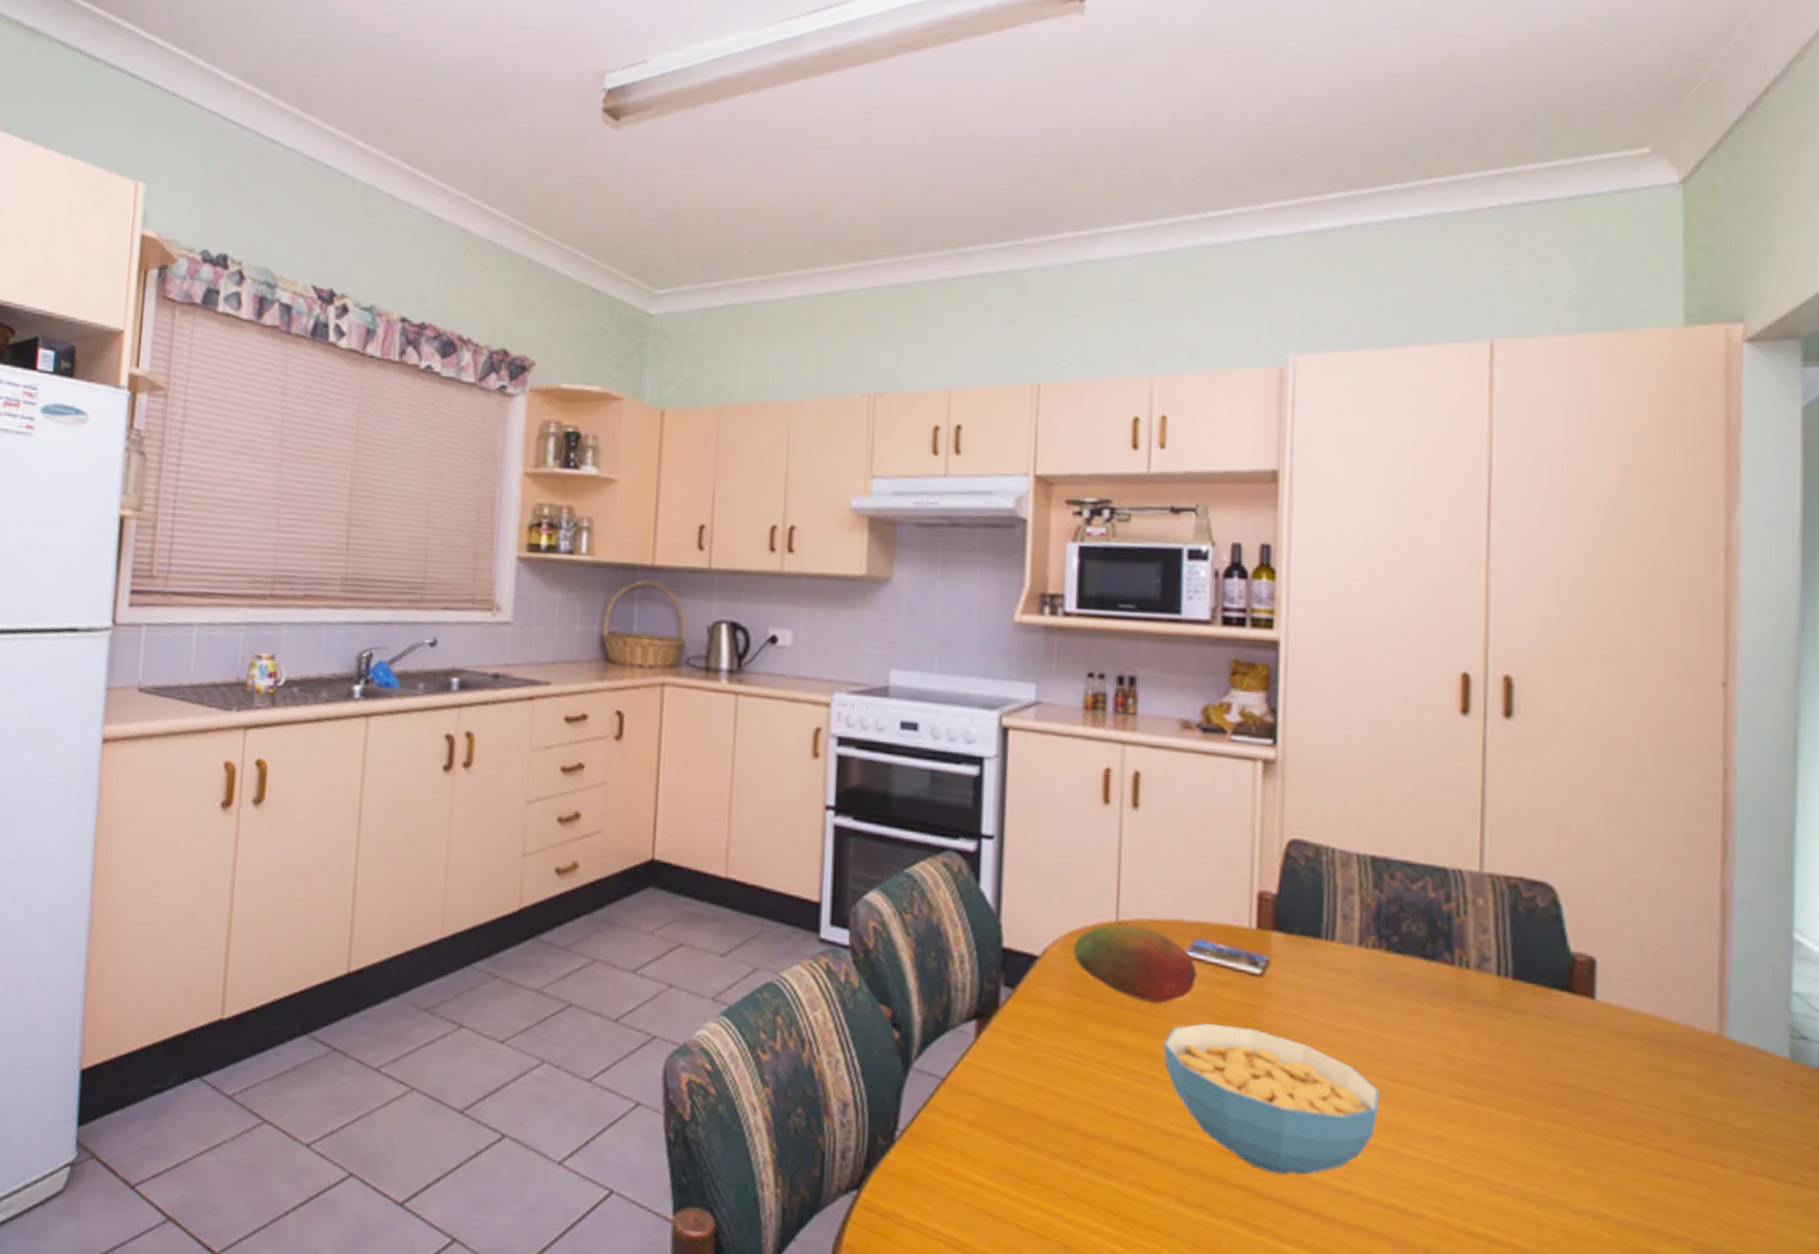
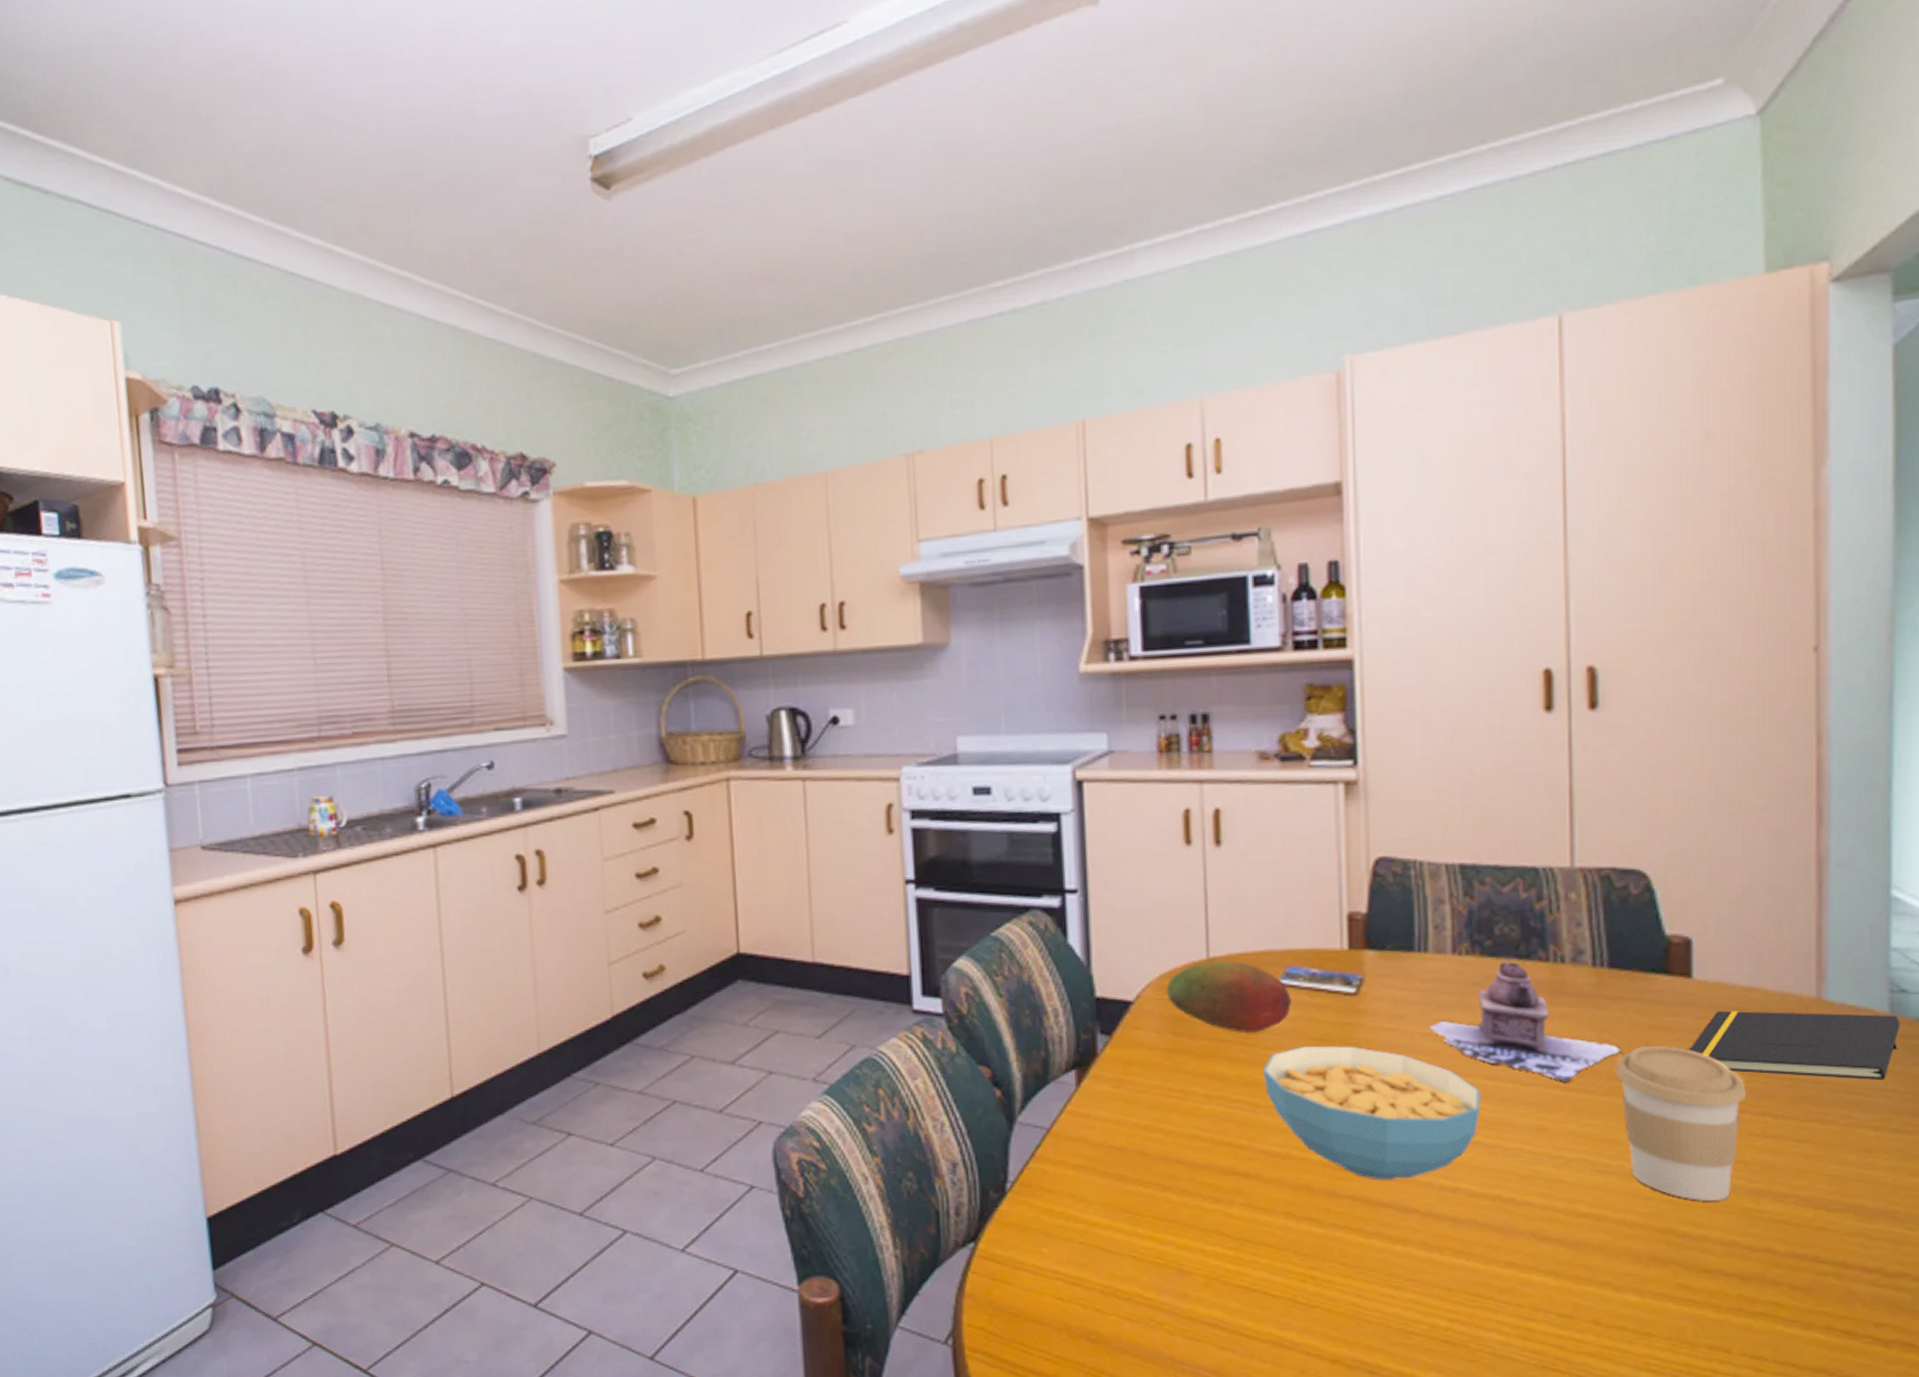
teapot: none [1331,960,1523,1093] -> present [1428,961,1622,1083]
coffee cup: none [1516,1063,1647,1237] -> present [1616,1045,1747,1201]
notepad: none [1589,1035,1802,1129] -> present [1689,1010,1901,1081]

